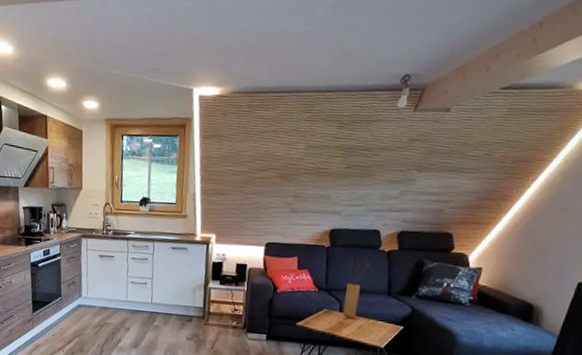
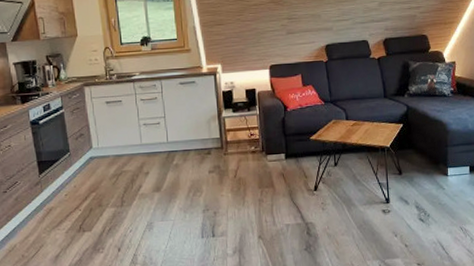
vase: present [342,257,374,319] -> none [345,66,367,125]

